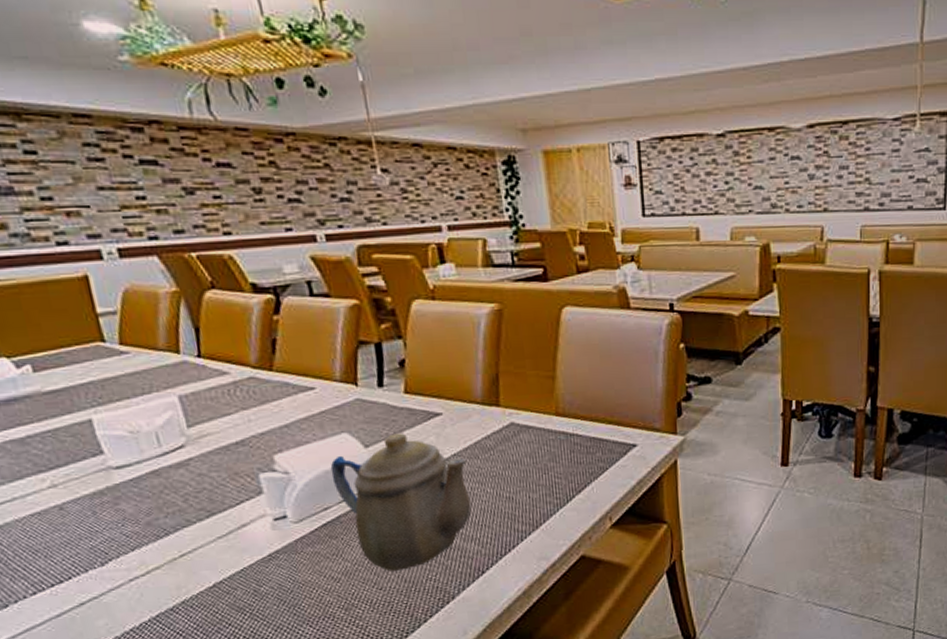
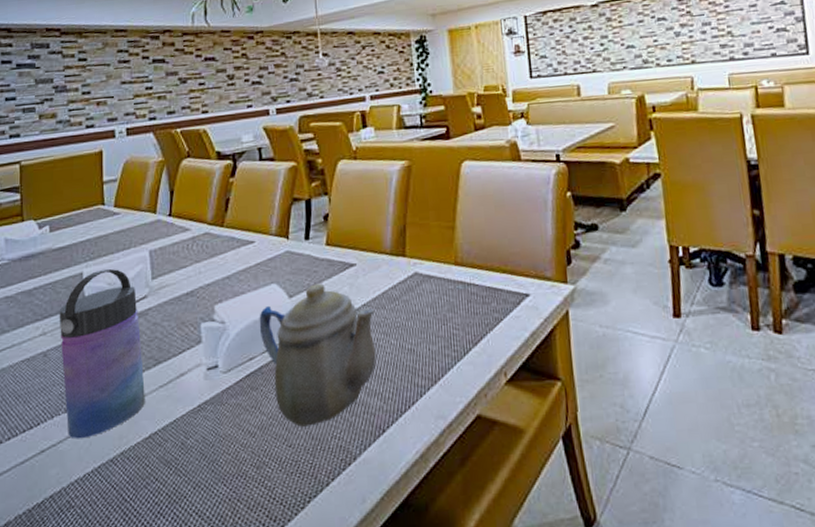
water bottle: none [68,415,203,591] -> present [59,269,145,439]

